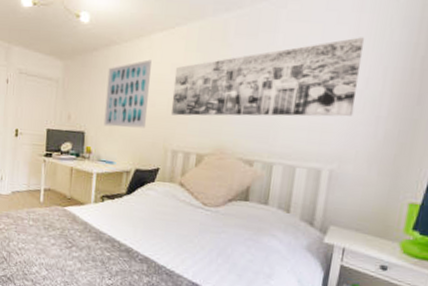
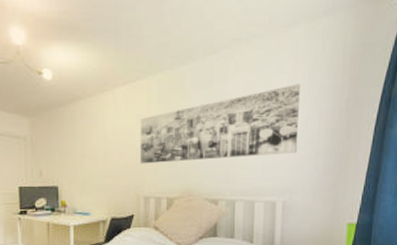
wall art: present [103,59,152,128] -> none [76,112,117,179]

